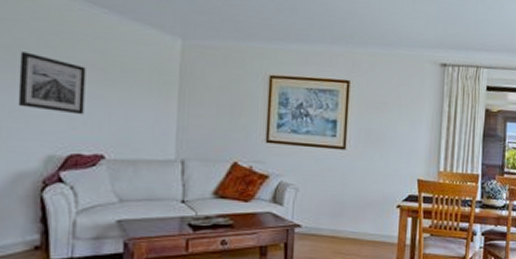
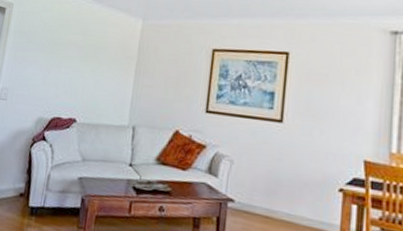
wall art: present [17,51,86,115] -> none [25,36,72,85]

